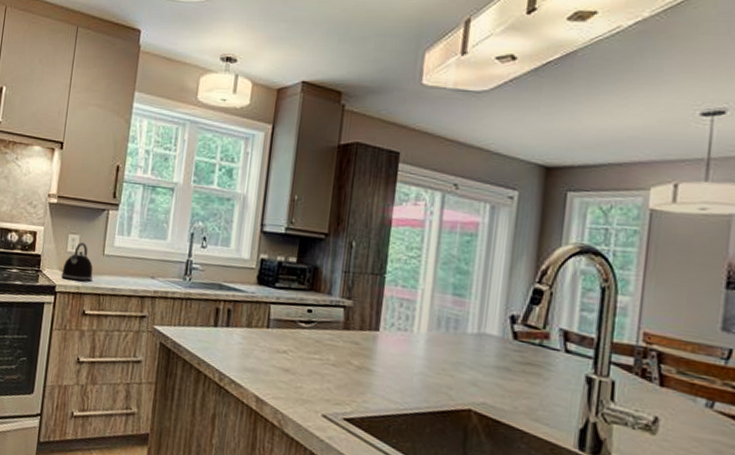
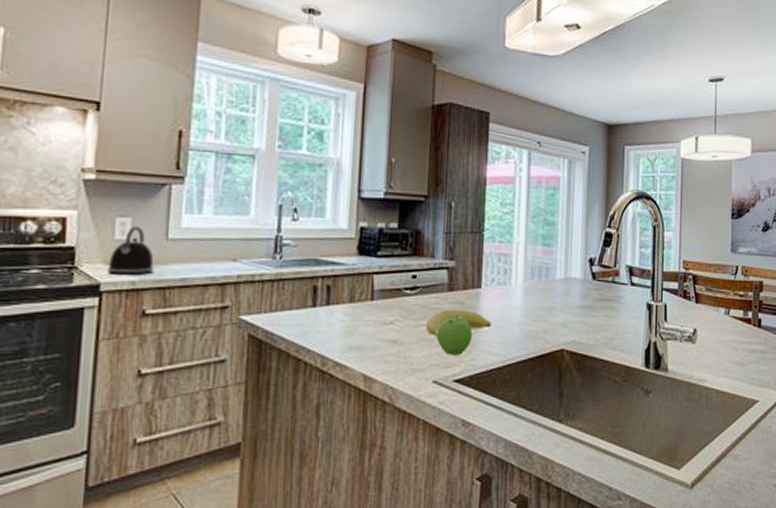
fruit: none [318,347,388,373] -> present [426,309,492,337]
fruit: none [328,353,367,395] -> present [436,314,472,355]

